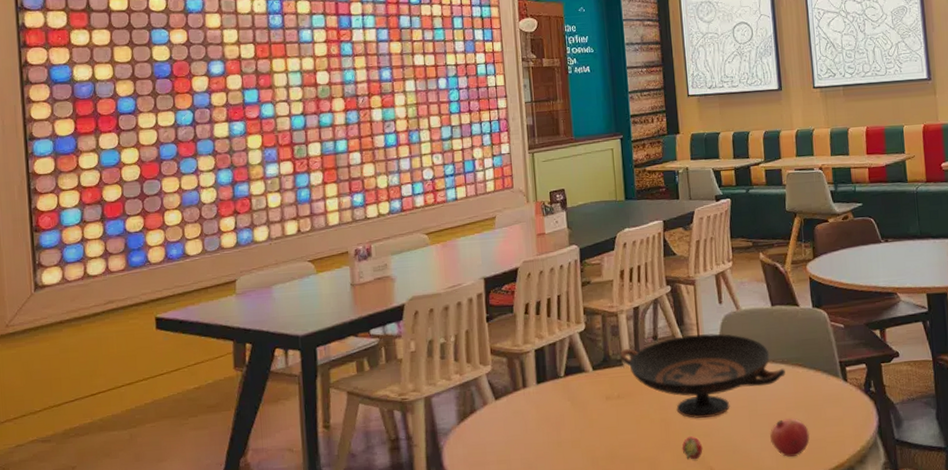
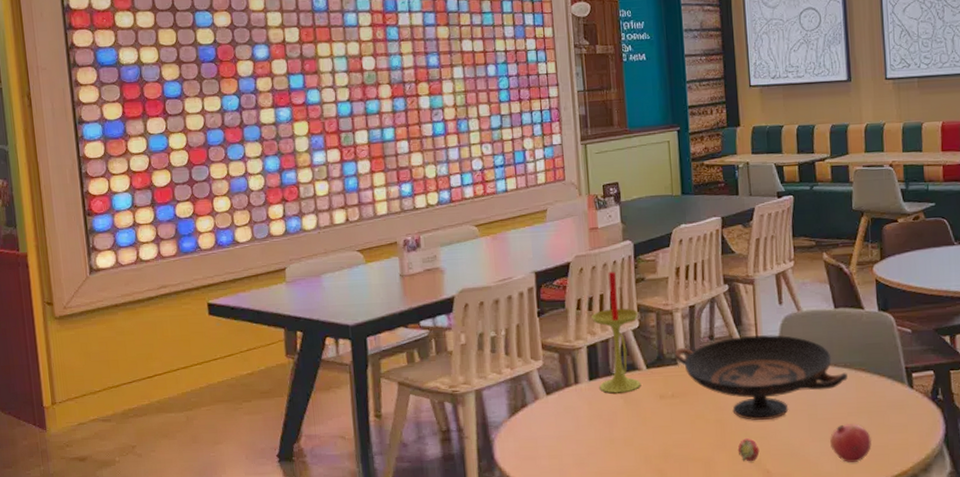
candle: none [539,275,588,397] -> present [591,271,642,394]

